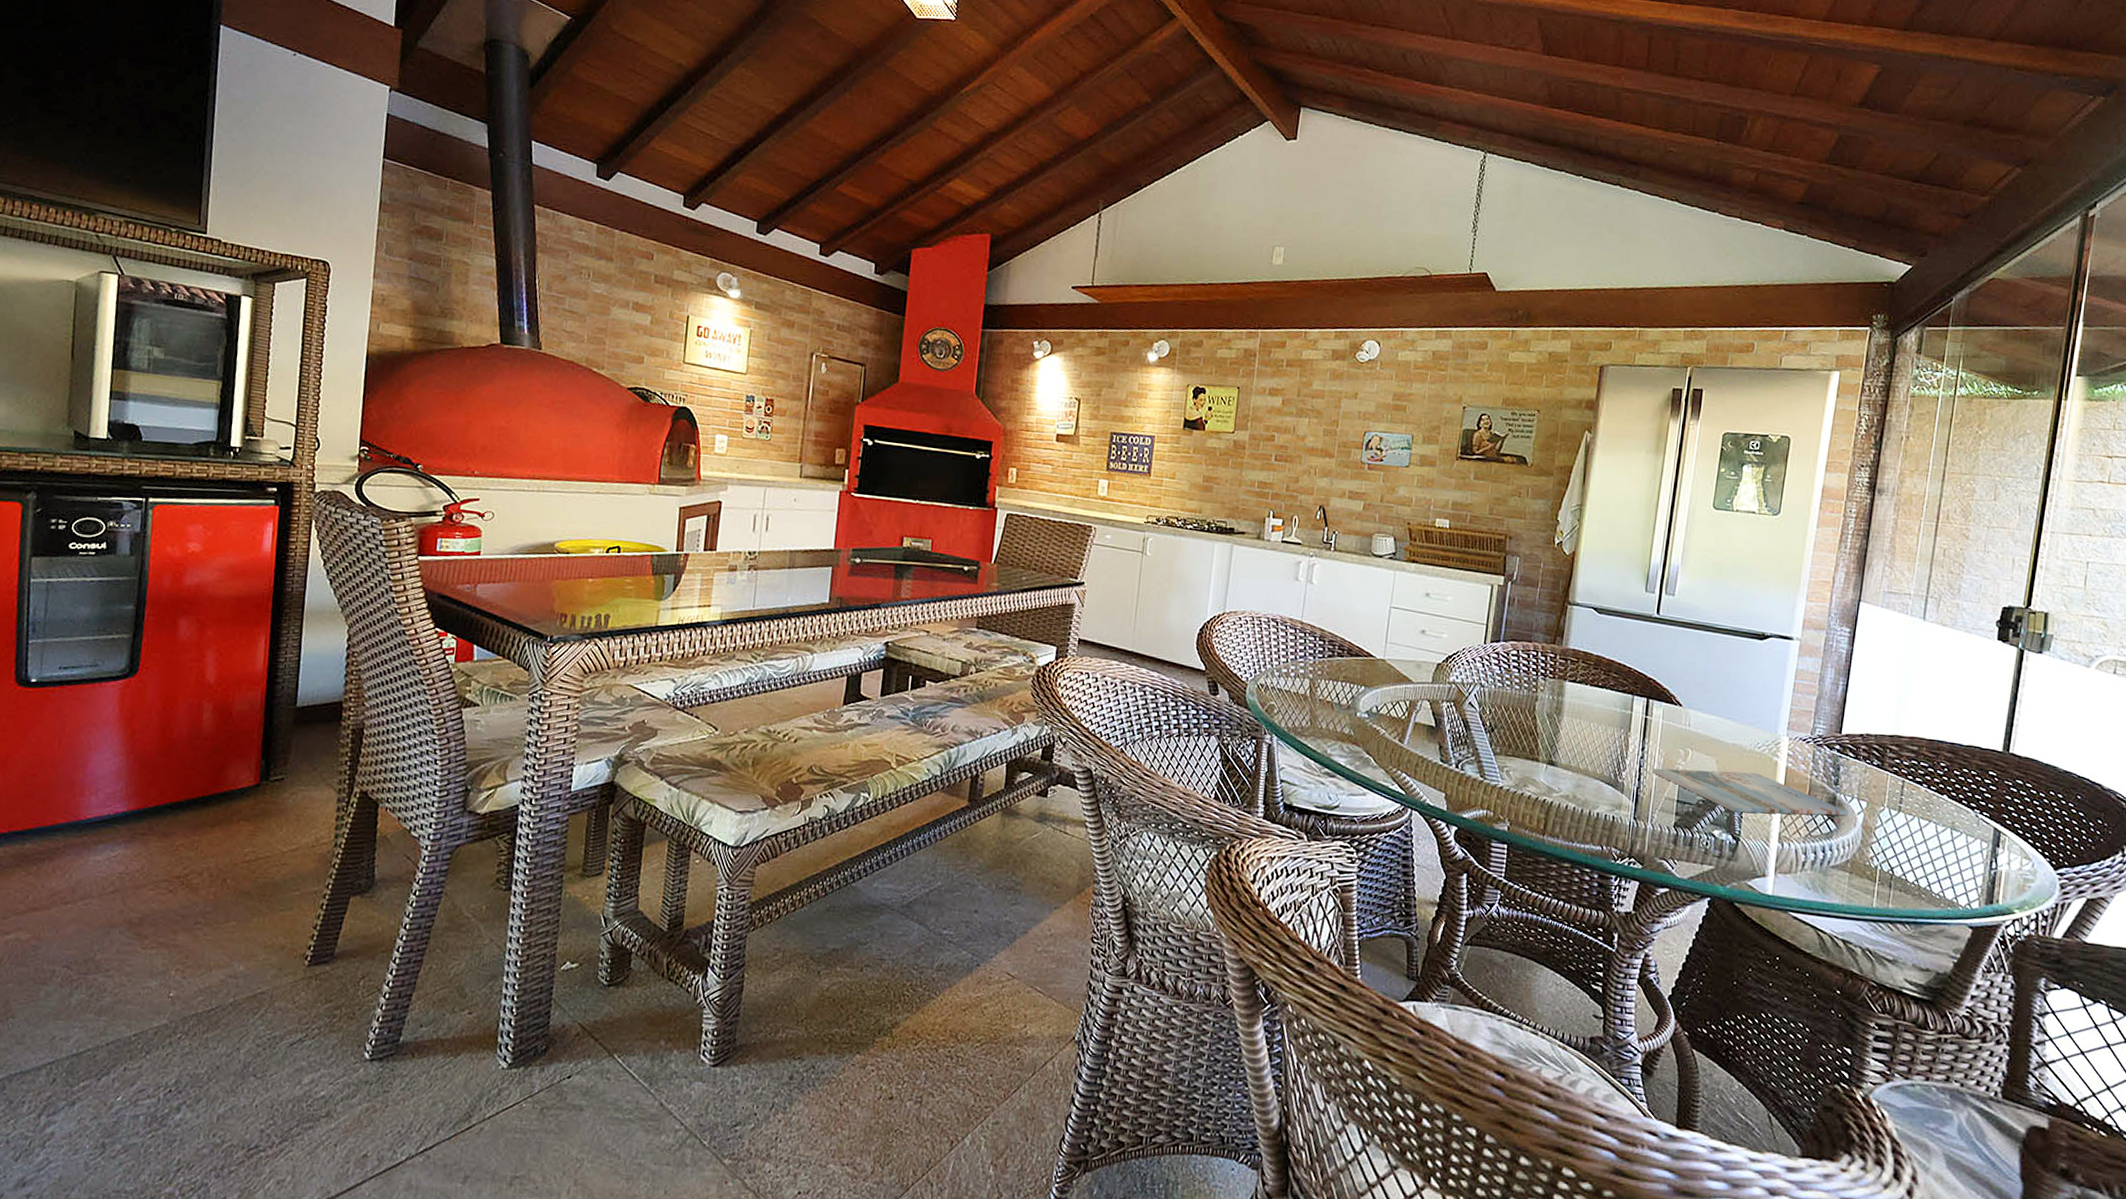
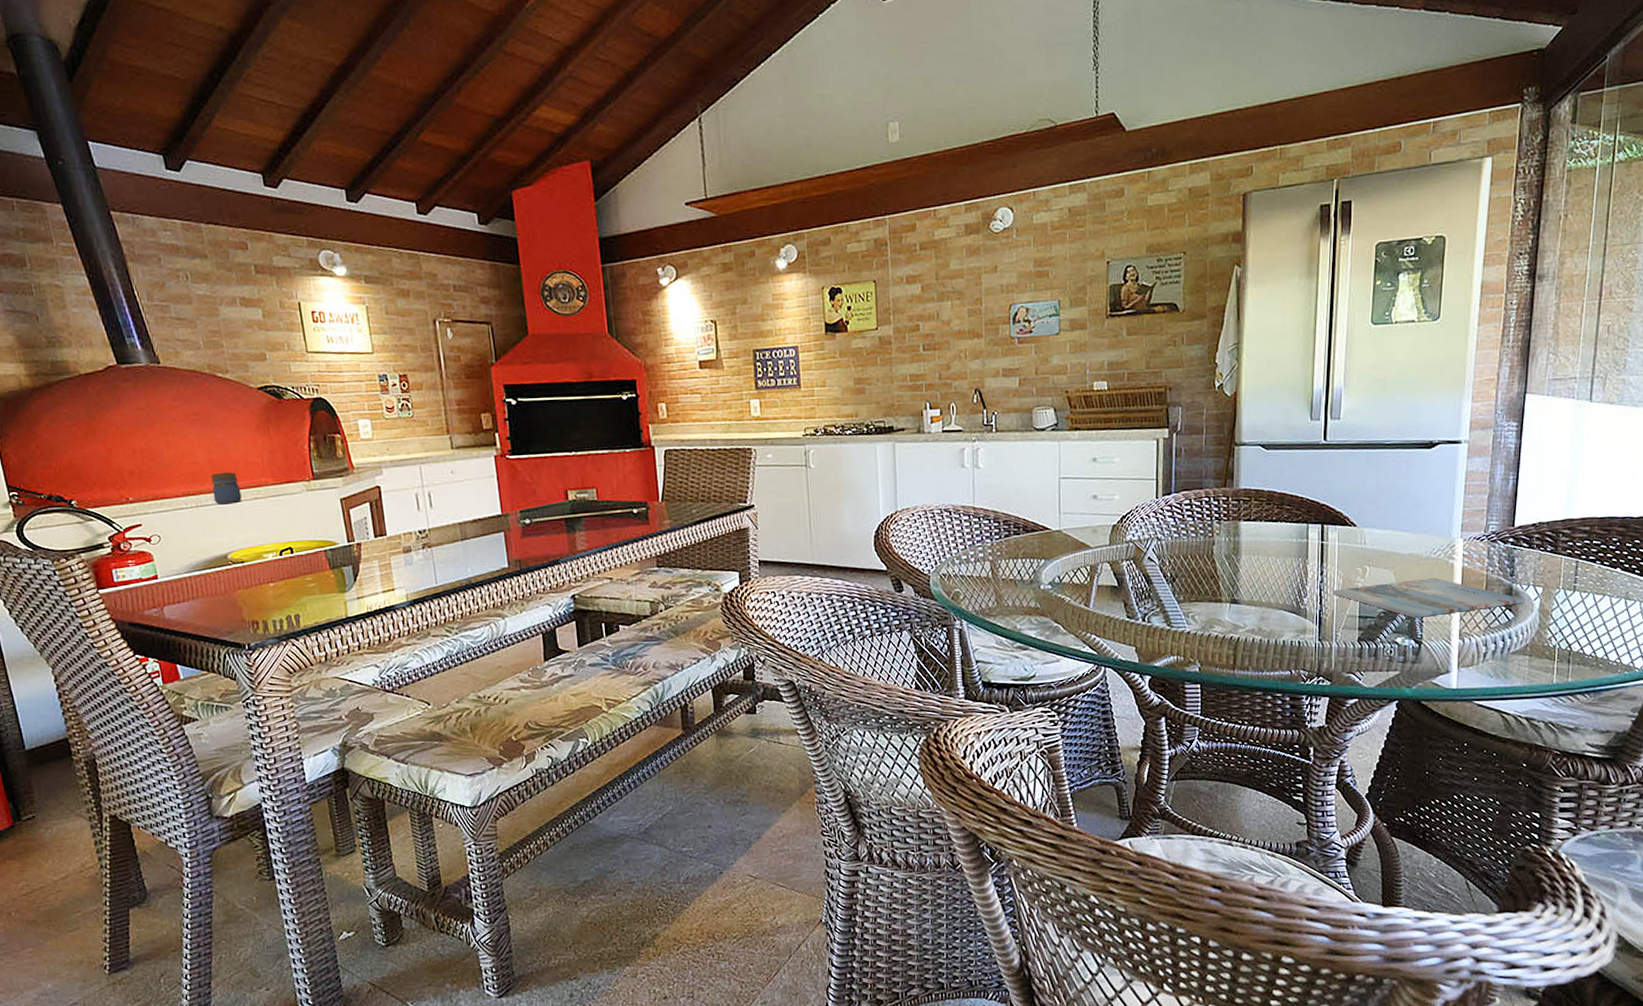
jar: none [557,462,586,494] -> present [210,471,242,505]

